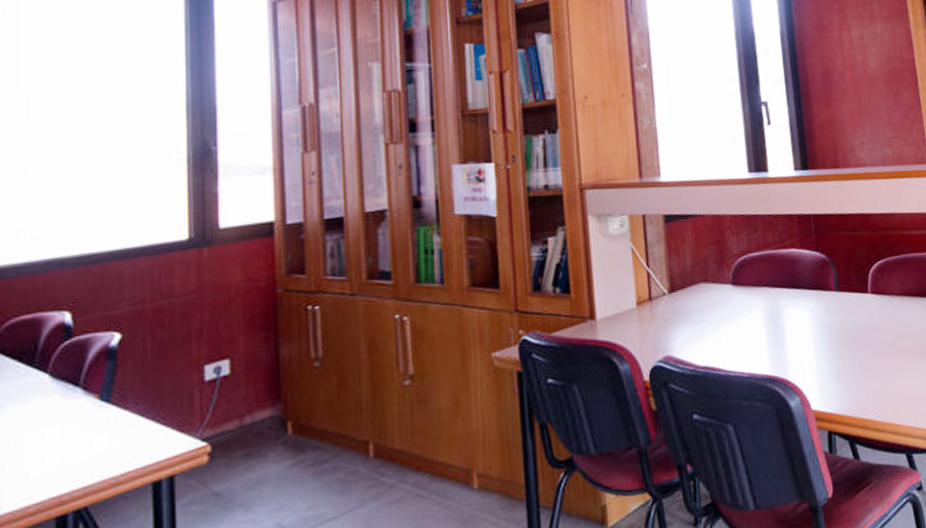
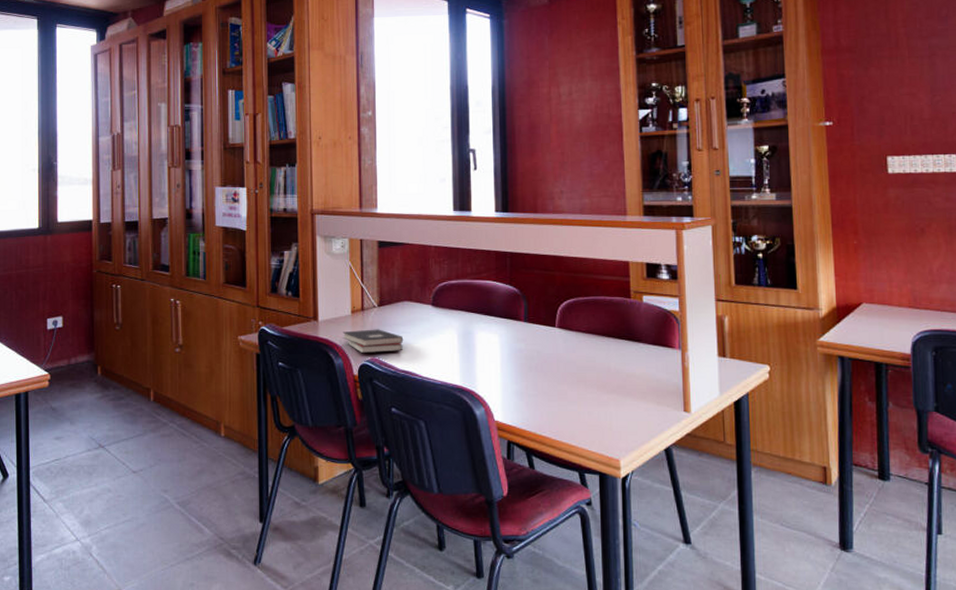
hardback book: none [627,320,702,354] -> present [342,329,404,354]

